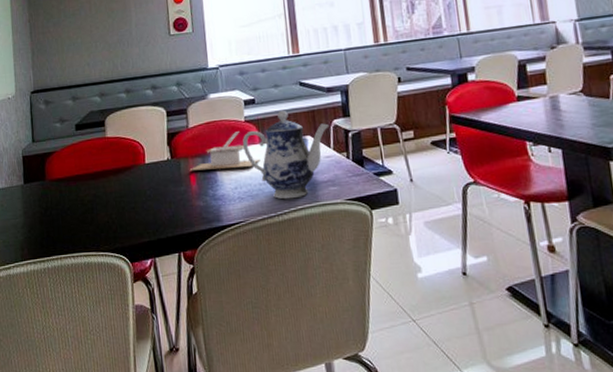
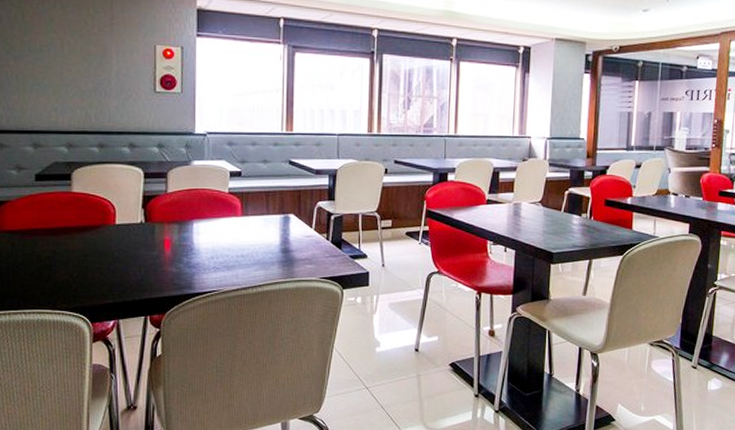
napkin holder: present [189,131,261,171] -> none [164,202,241,238]
teapot: present [242,110,329,200] -> none [223,186,314,273]

